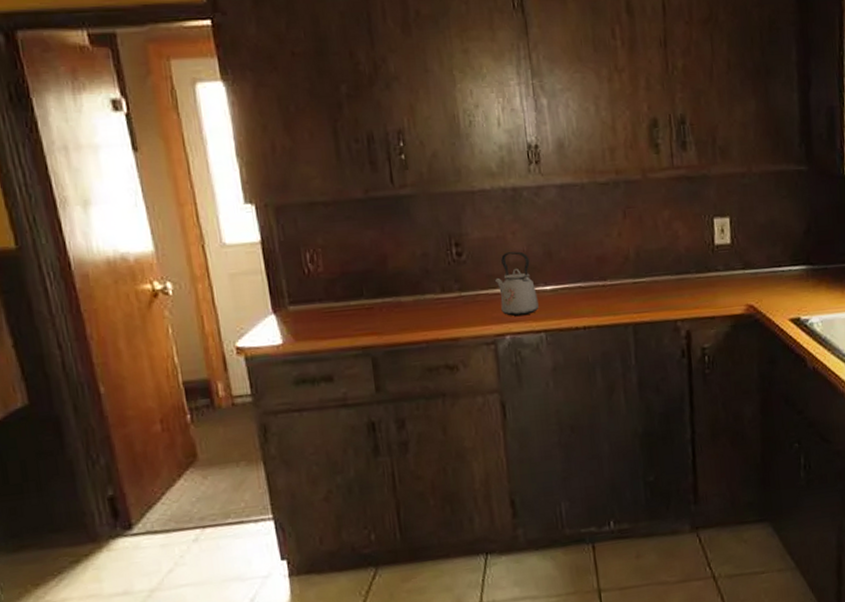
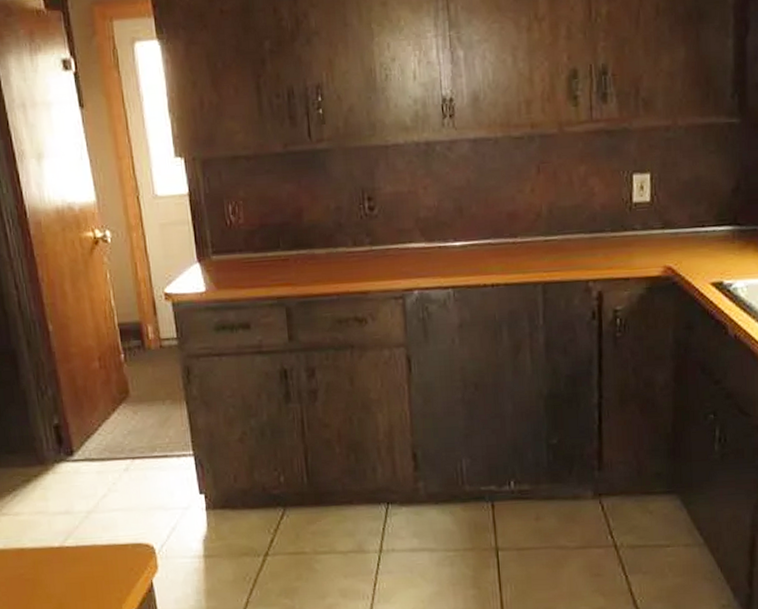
kettle: present [494,251,539,317] -> none [404,206,447,272]

